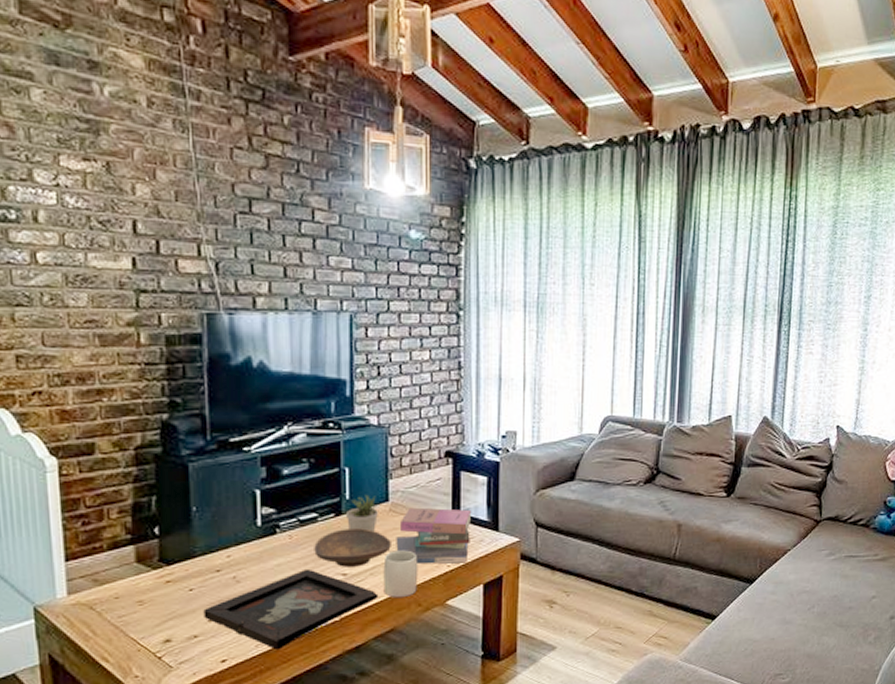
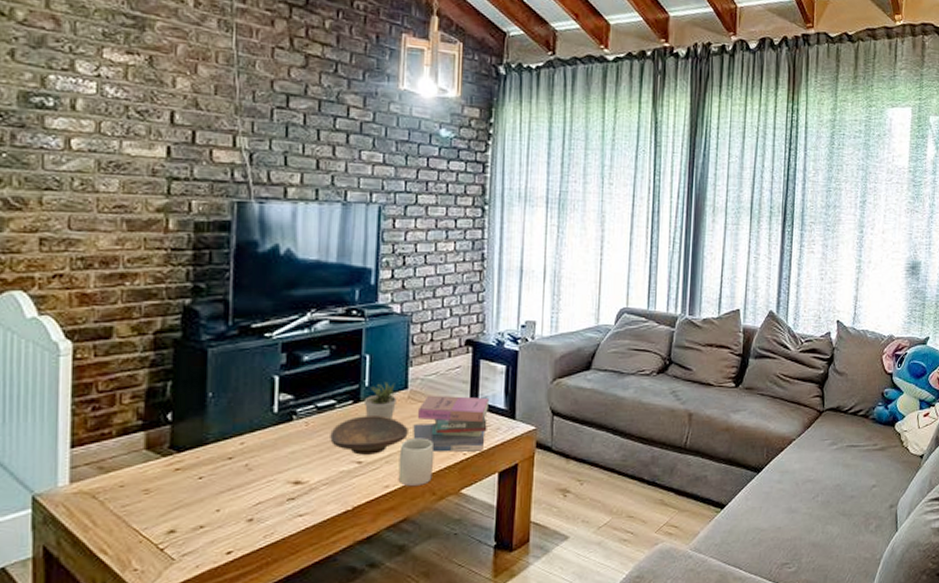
decorative tray: present [203,570,379,650] -> none [212,457,393,541]

